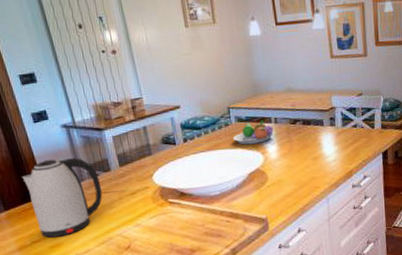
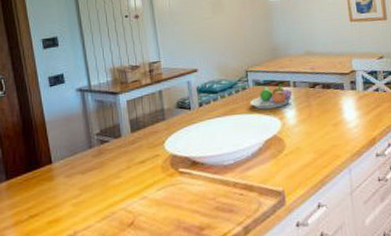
kettle: present [22,158,103,238] -> none [29,123,110,212]

